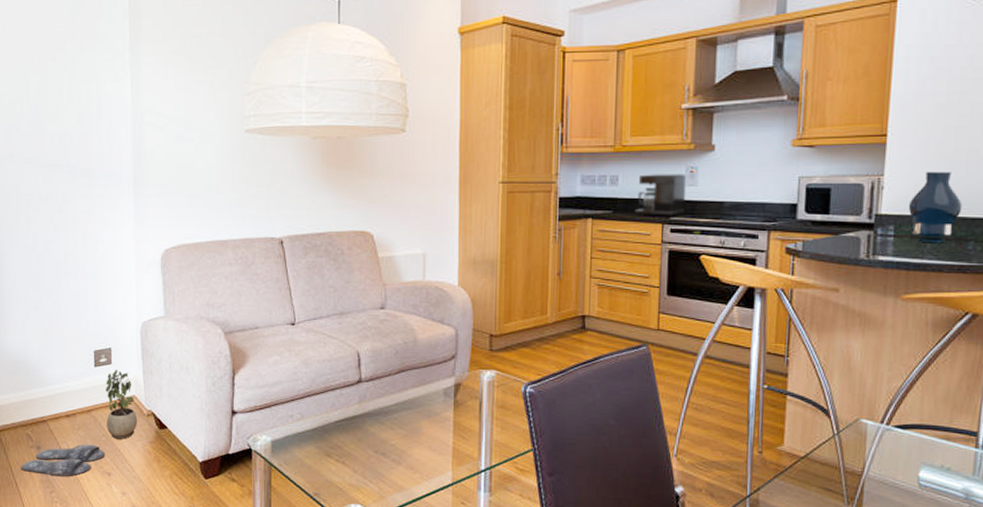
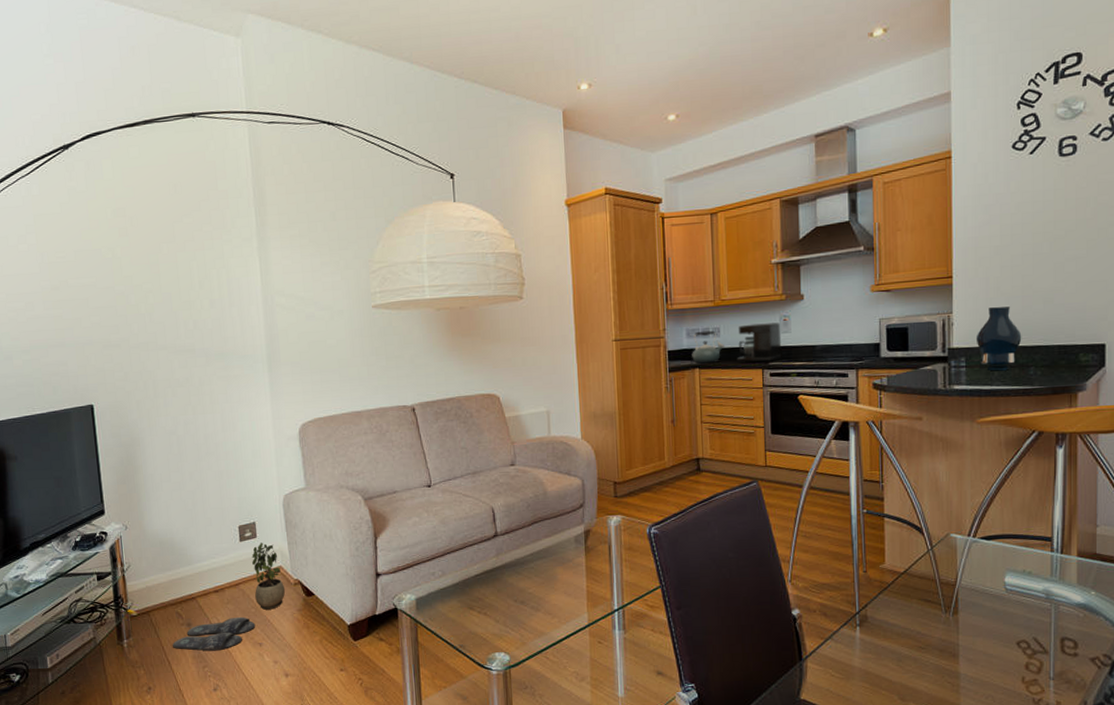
kettle: none [585,178,622,213] -> present [692,330,724,364]

